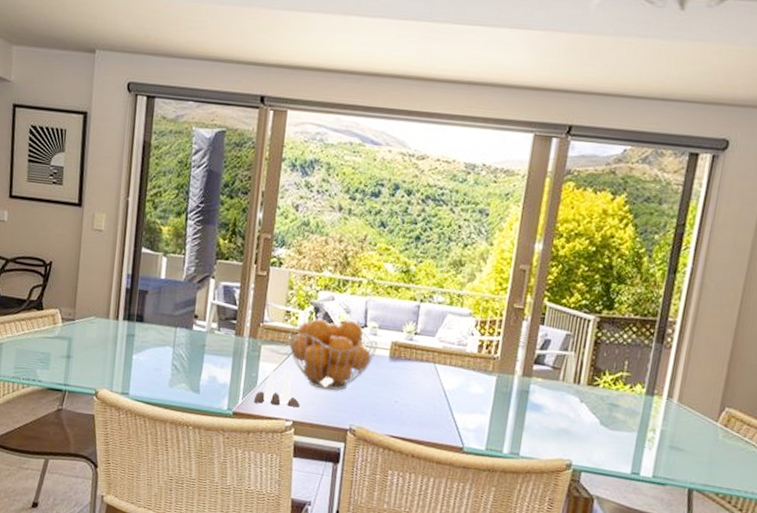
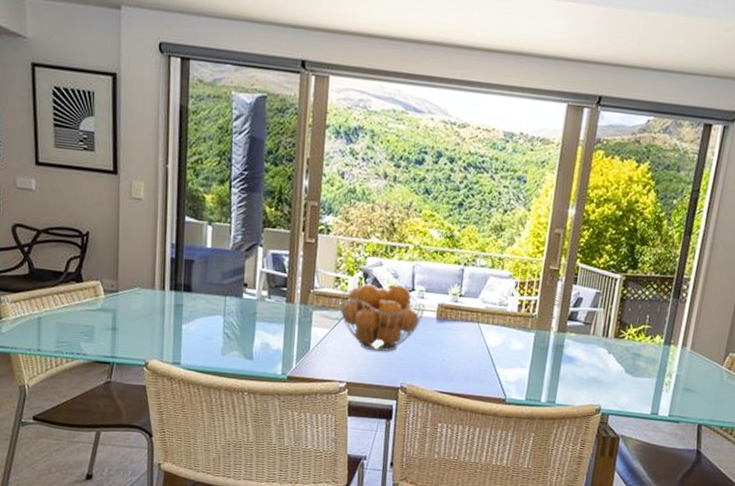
salt and pepper shaker set: present [254,370,300,408] -> none [308,334,353,370]

